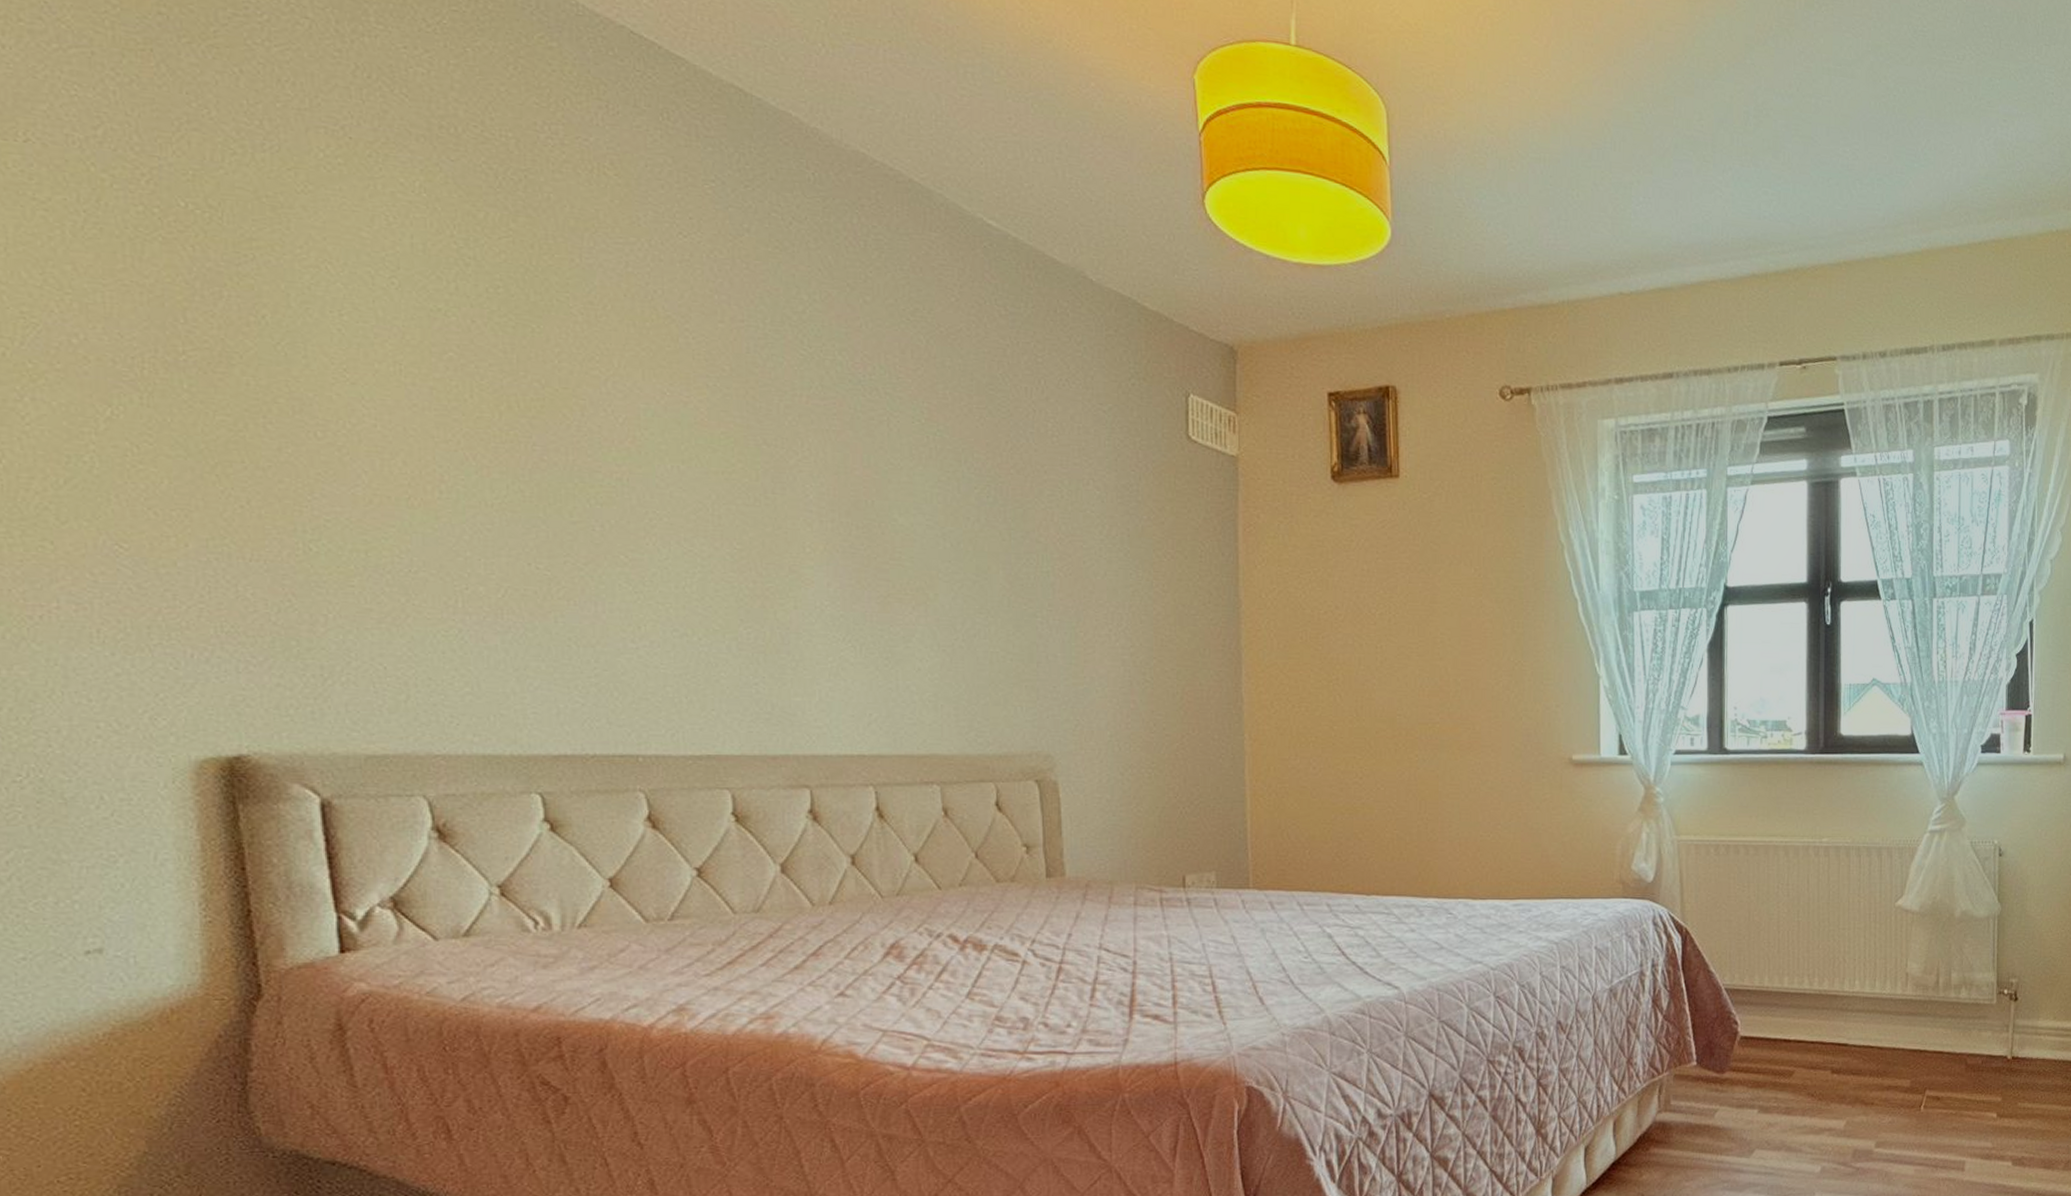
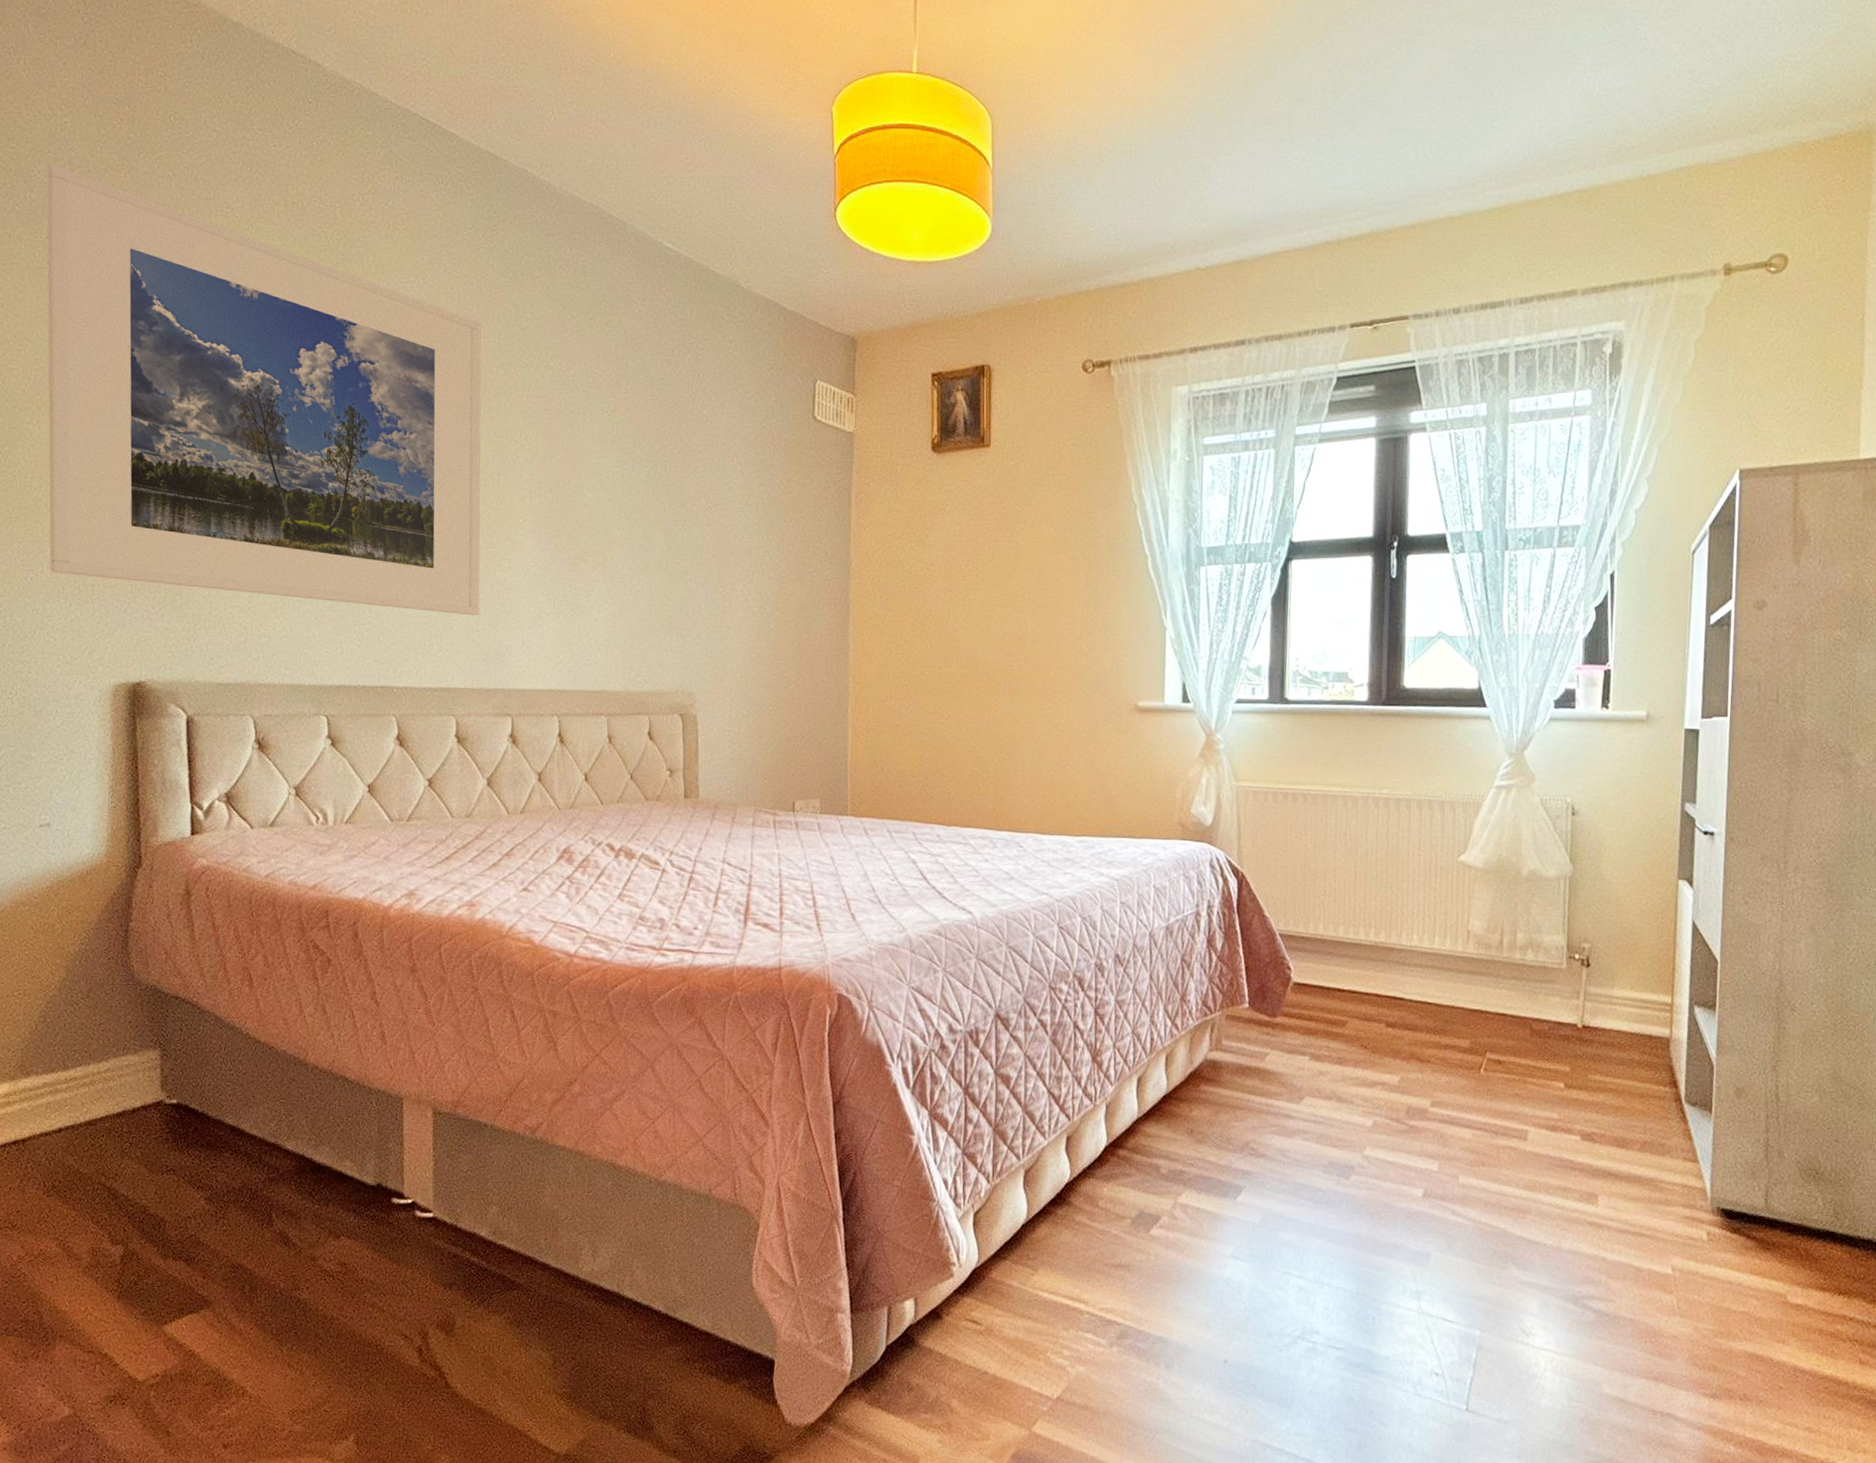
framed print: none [17,37,757,666] -> present [47,163,482,616]

